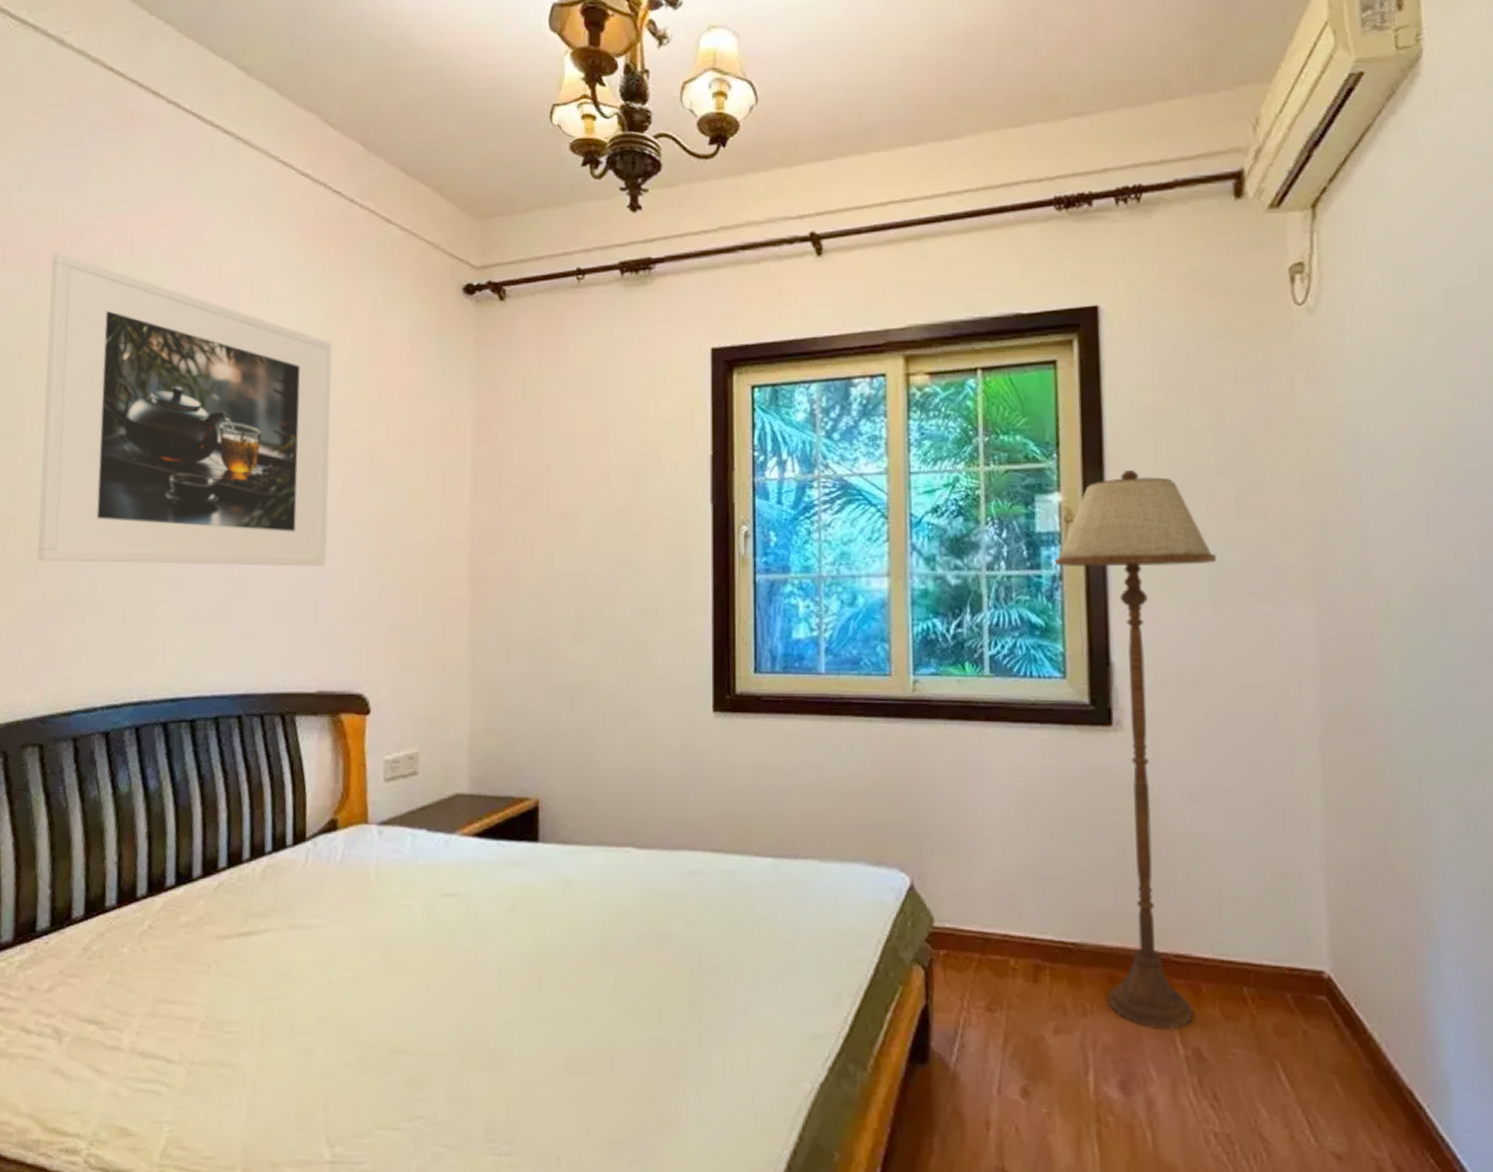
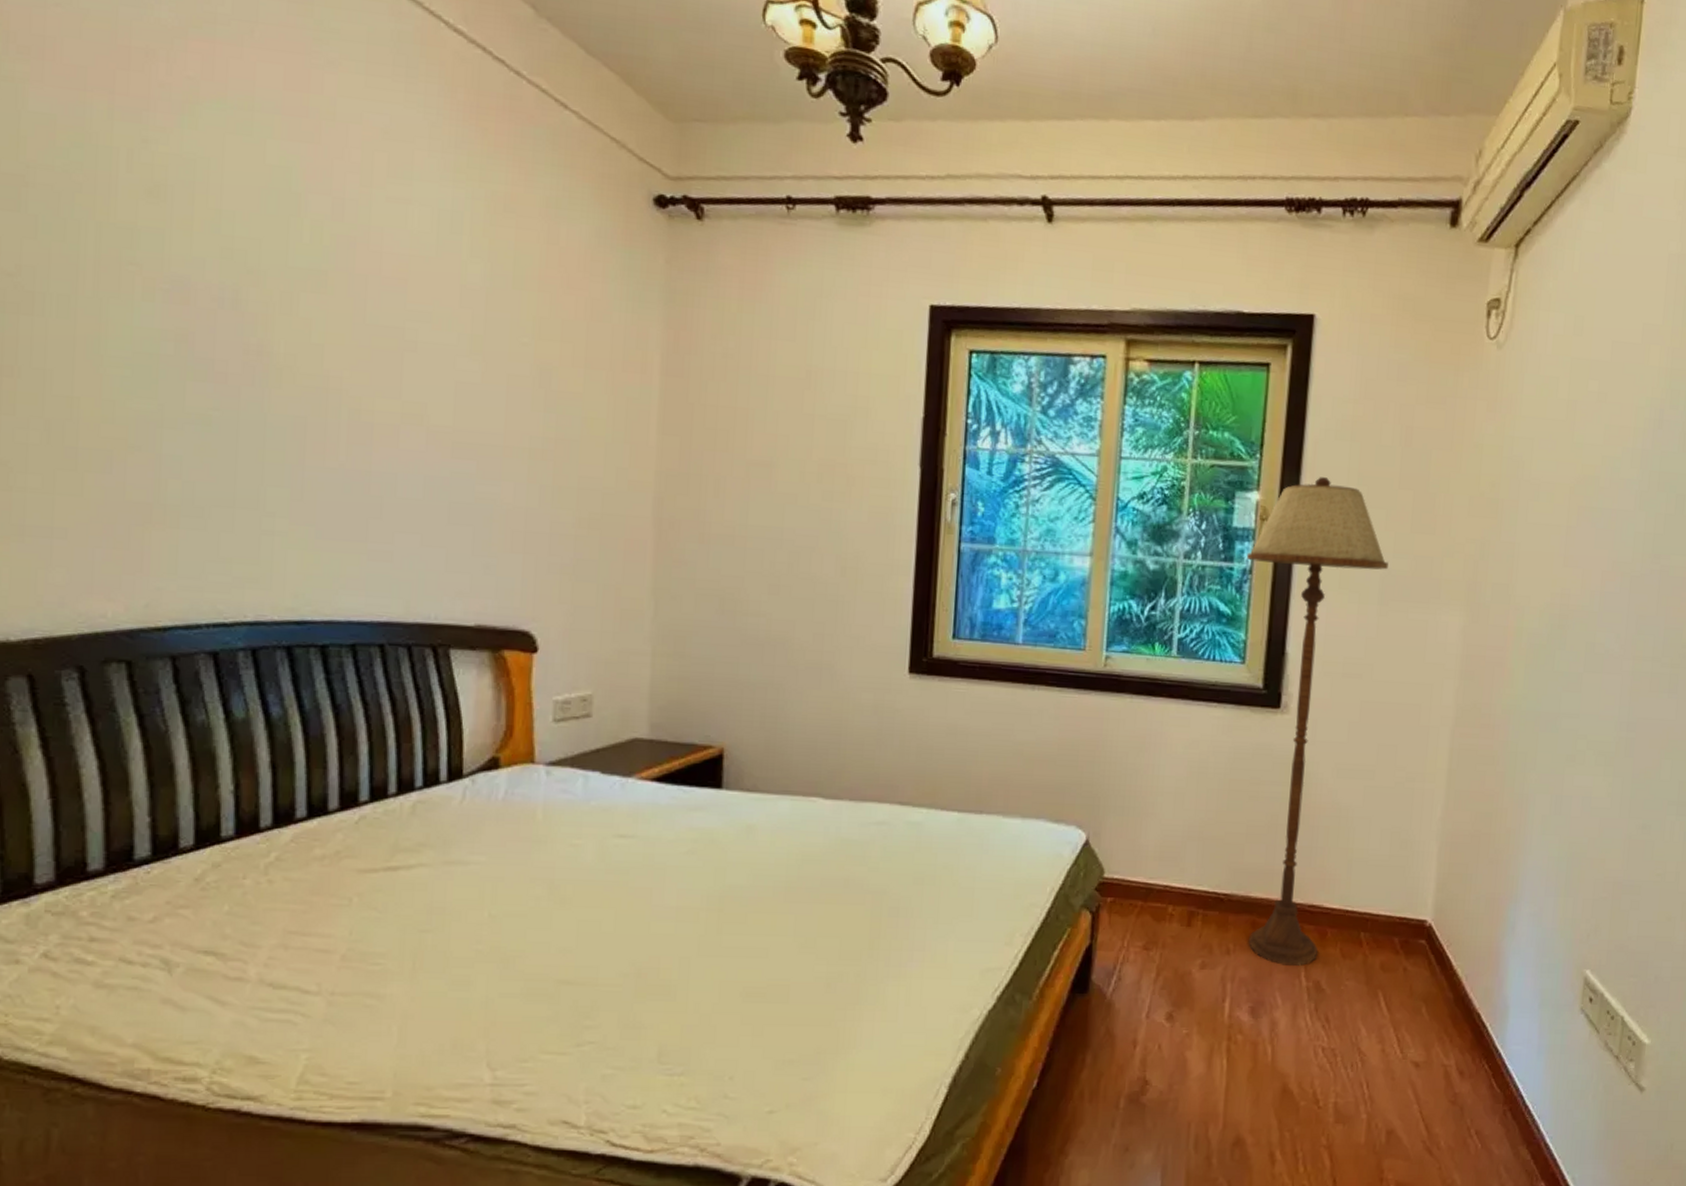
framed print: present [37,253,332,567] -> none [111,74,493,492]

